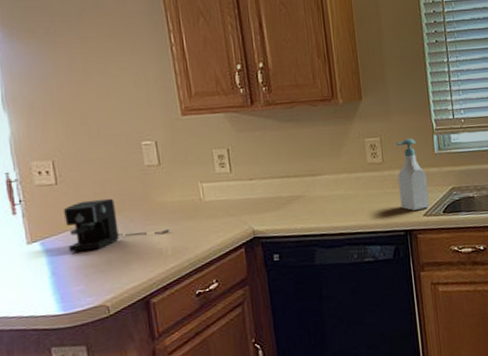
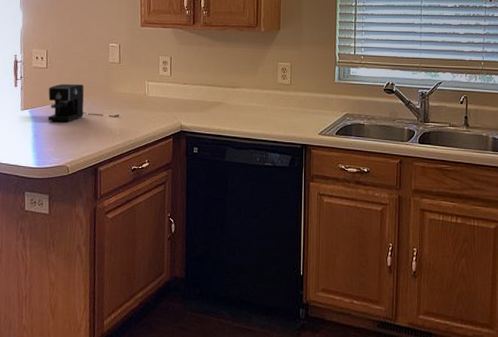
soap bottle: present [396,138,430,211] -> none [300,66,325,129]

